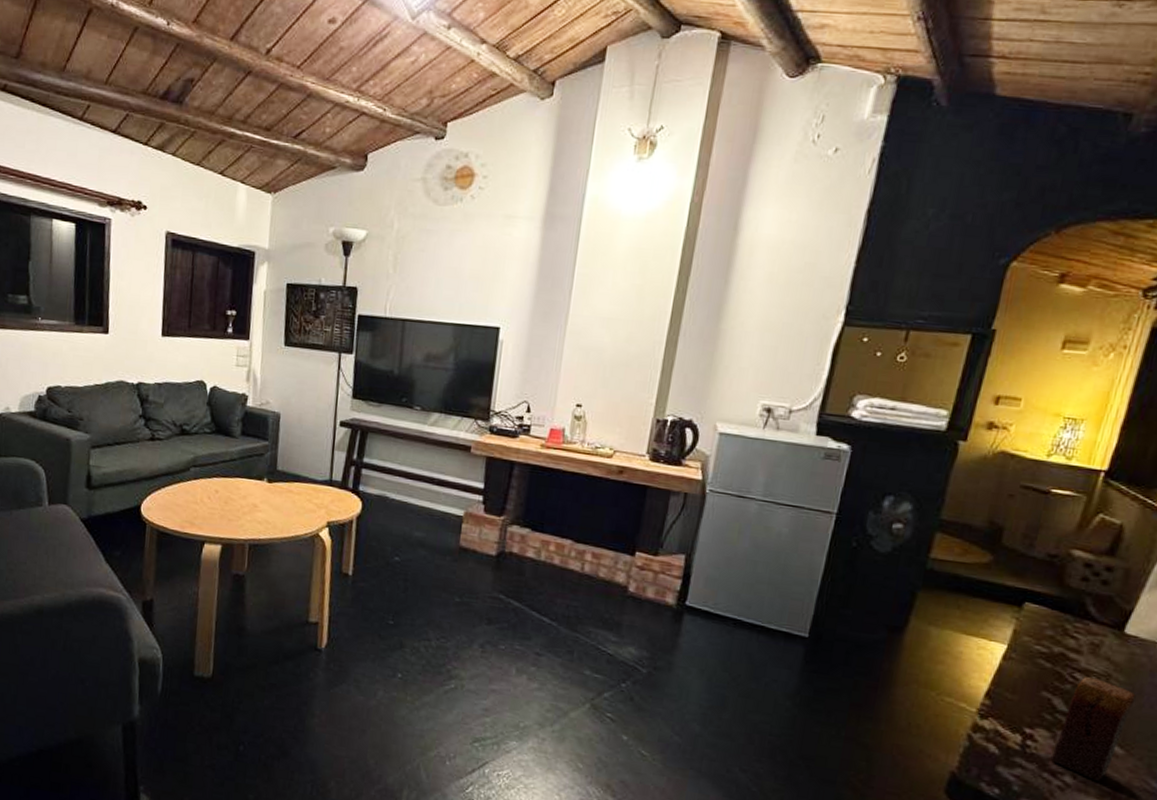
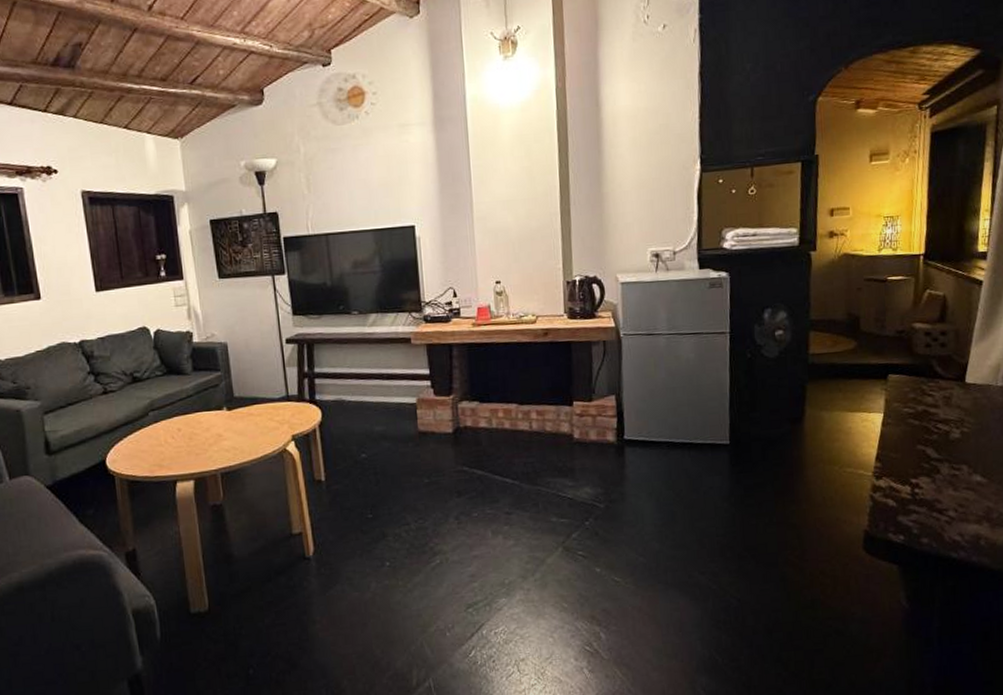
candle: present [1050,677,1136,783] -> none [935,425,985,511]

